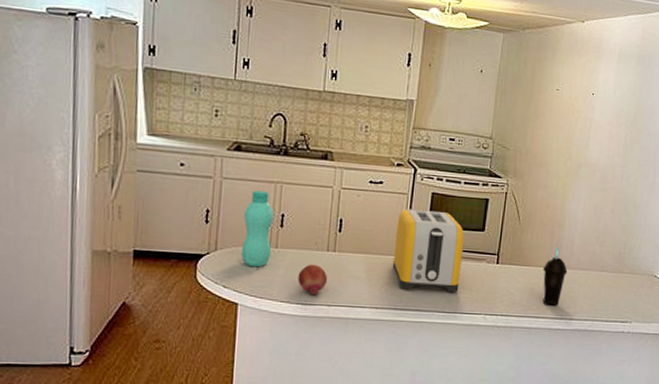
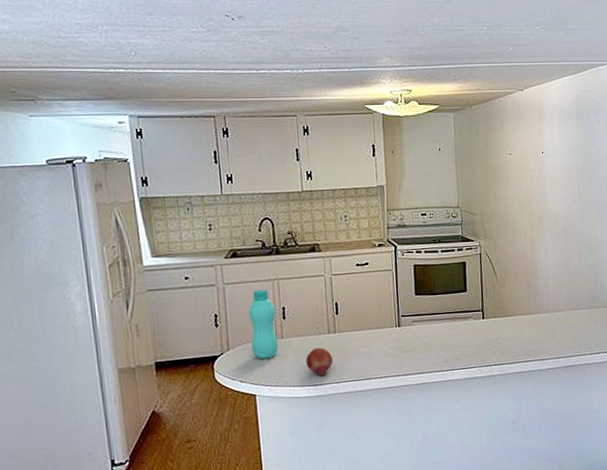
toaster: present [392,208,465,293] -> none [387,281,453,356]
cup: present [542,246,568,306] -> none [525,294,548,349]

